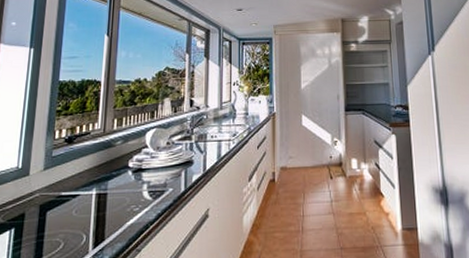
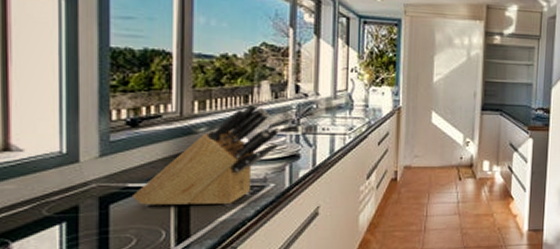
knife block: none [64,117,178,211] -> present [133,102,281,205]

